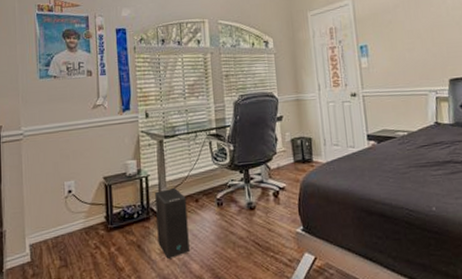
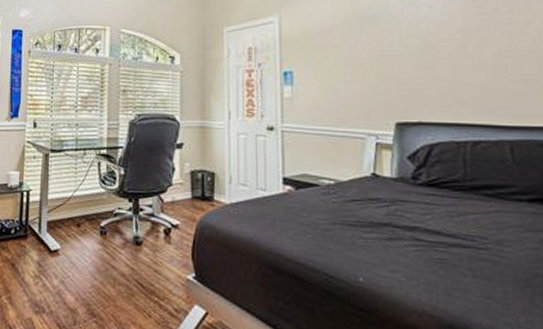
computer tower: present [155,188,190,259] -> none [33,207,67,284]

